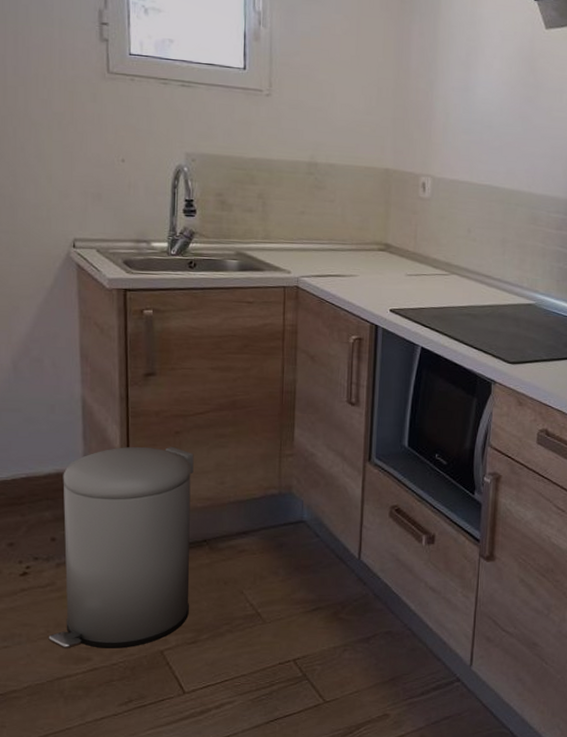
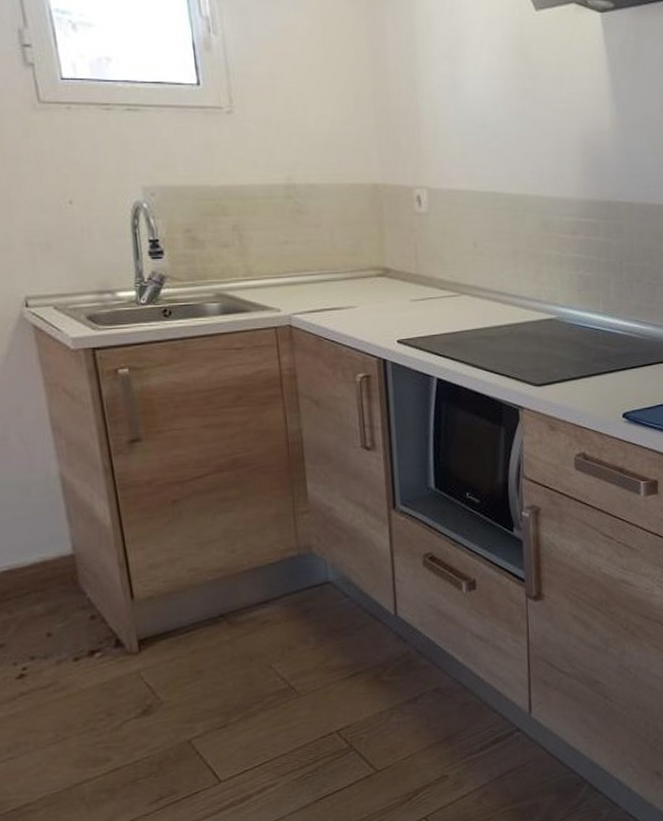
pedal bin: present [48,446,194,649] -> none [50,517,214,752]

